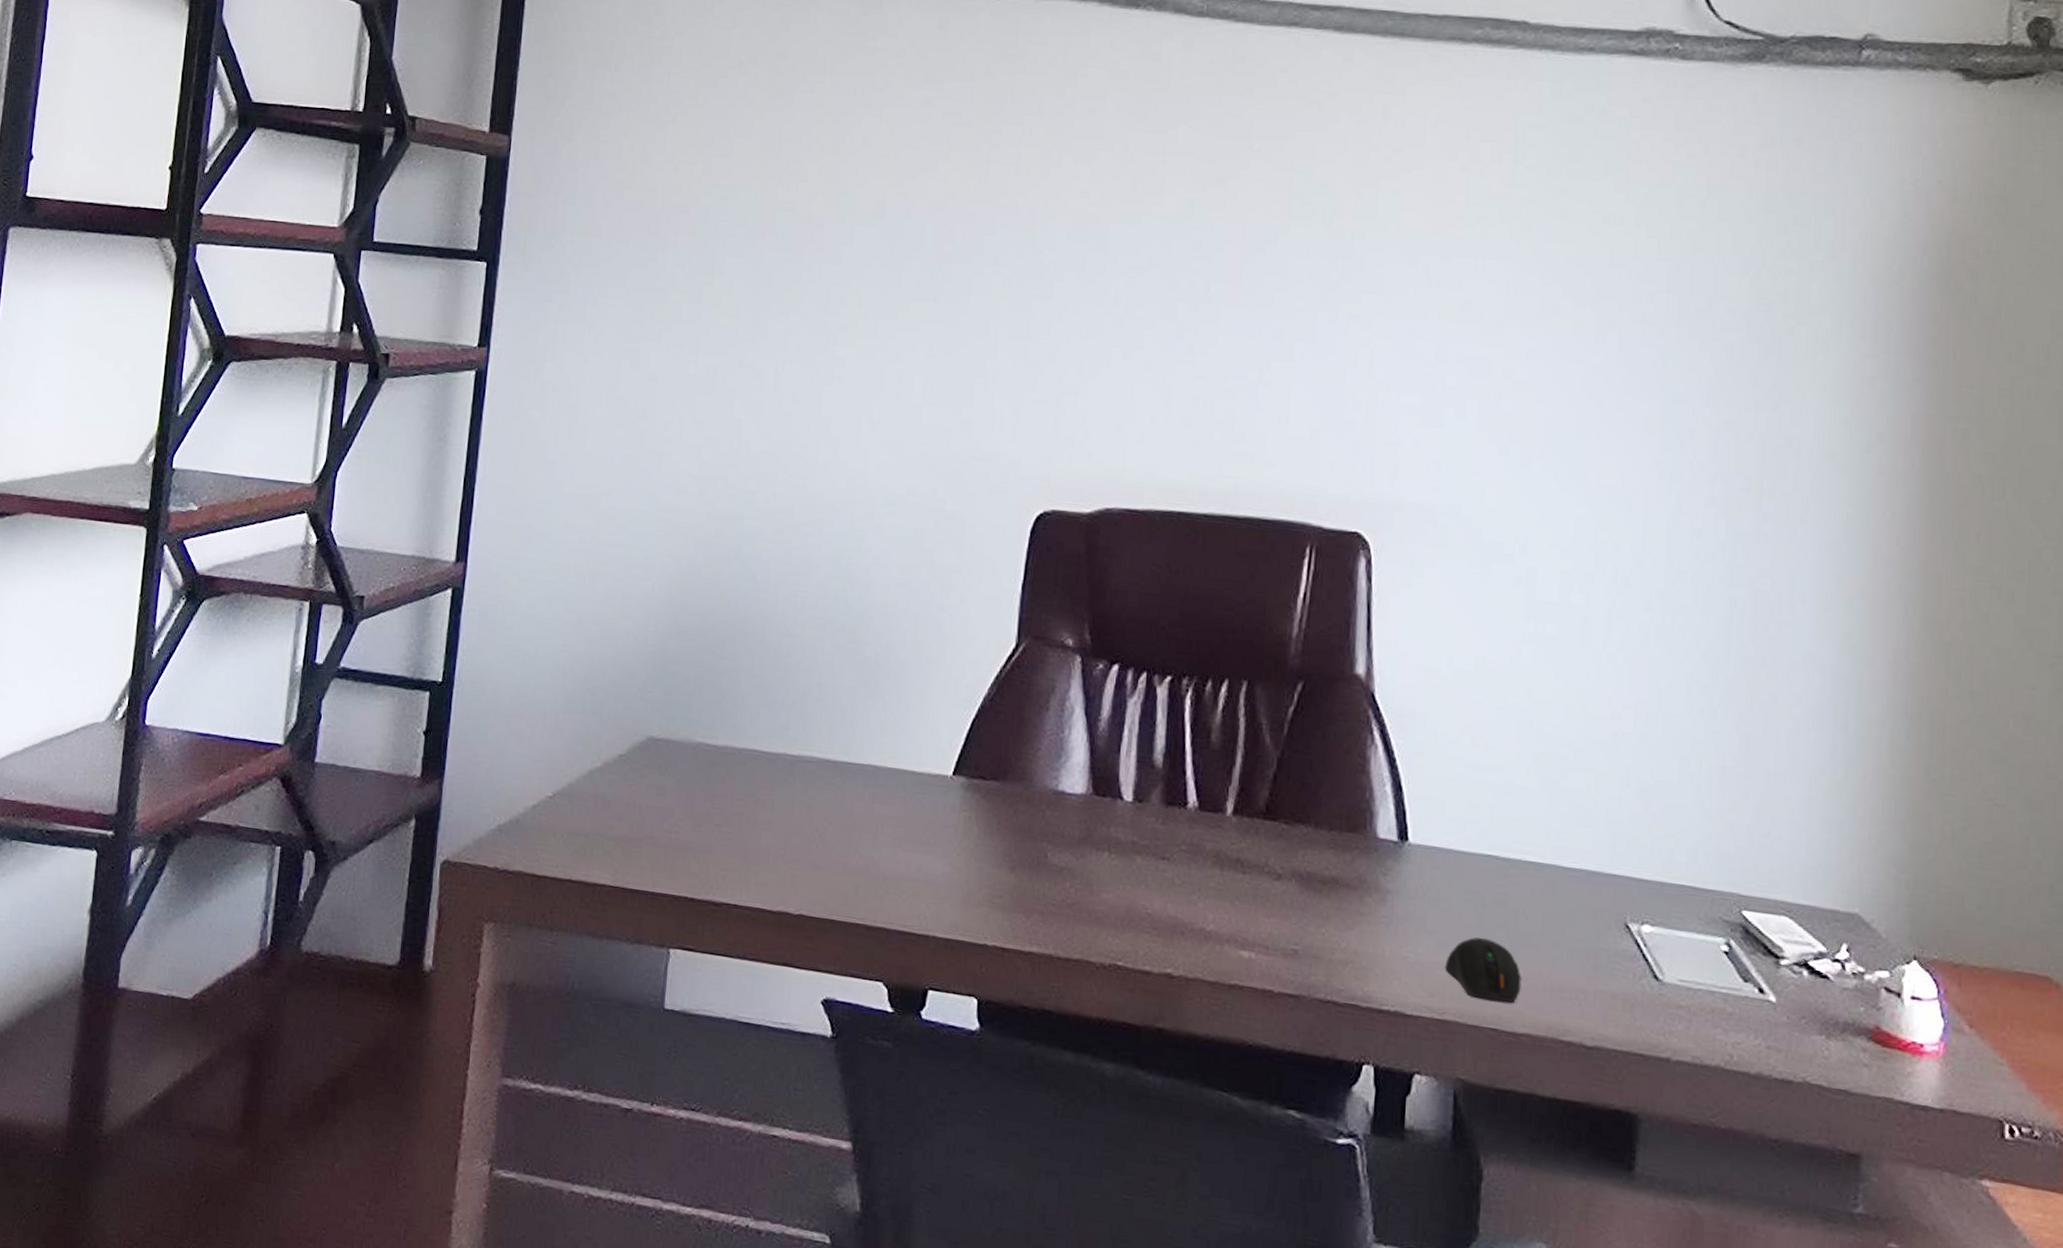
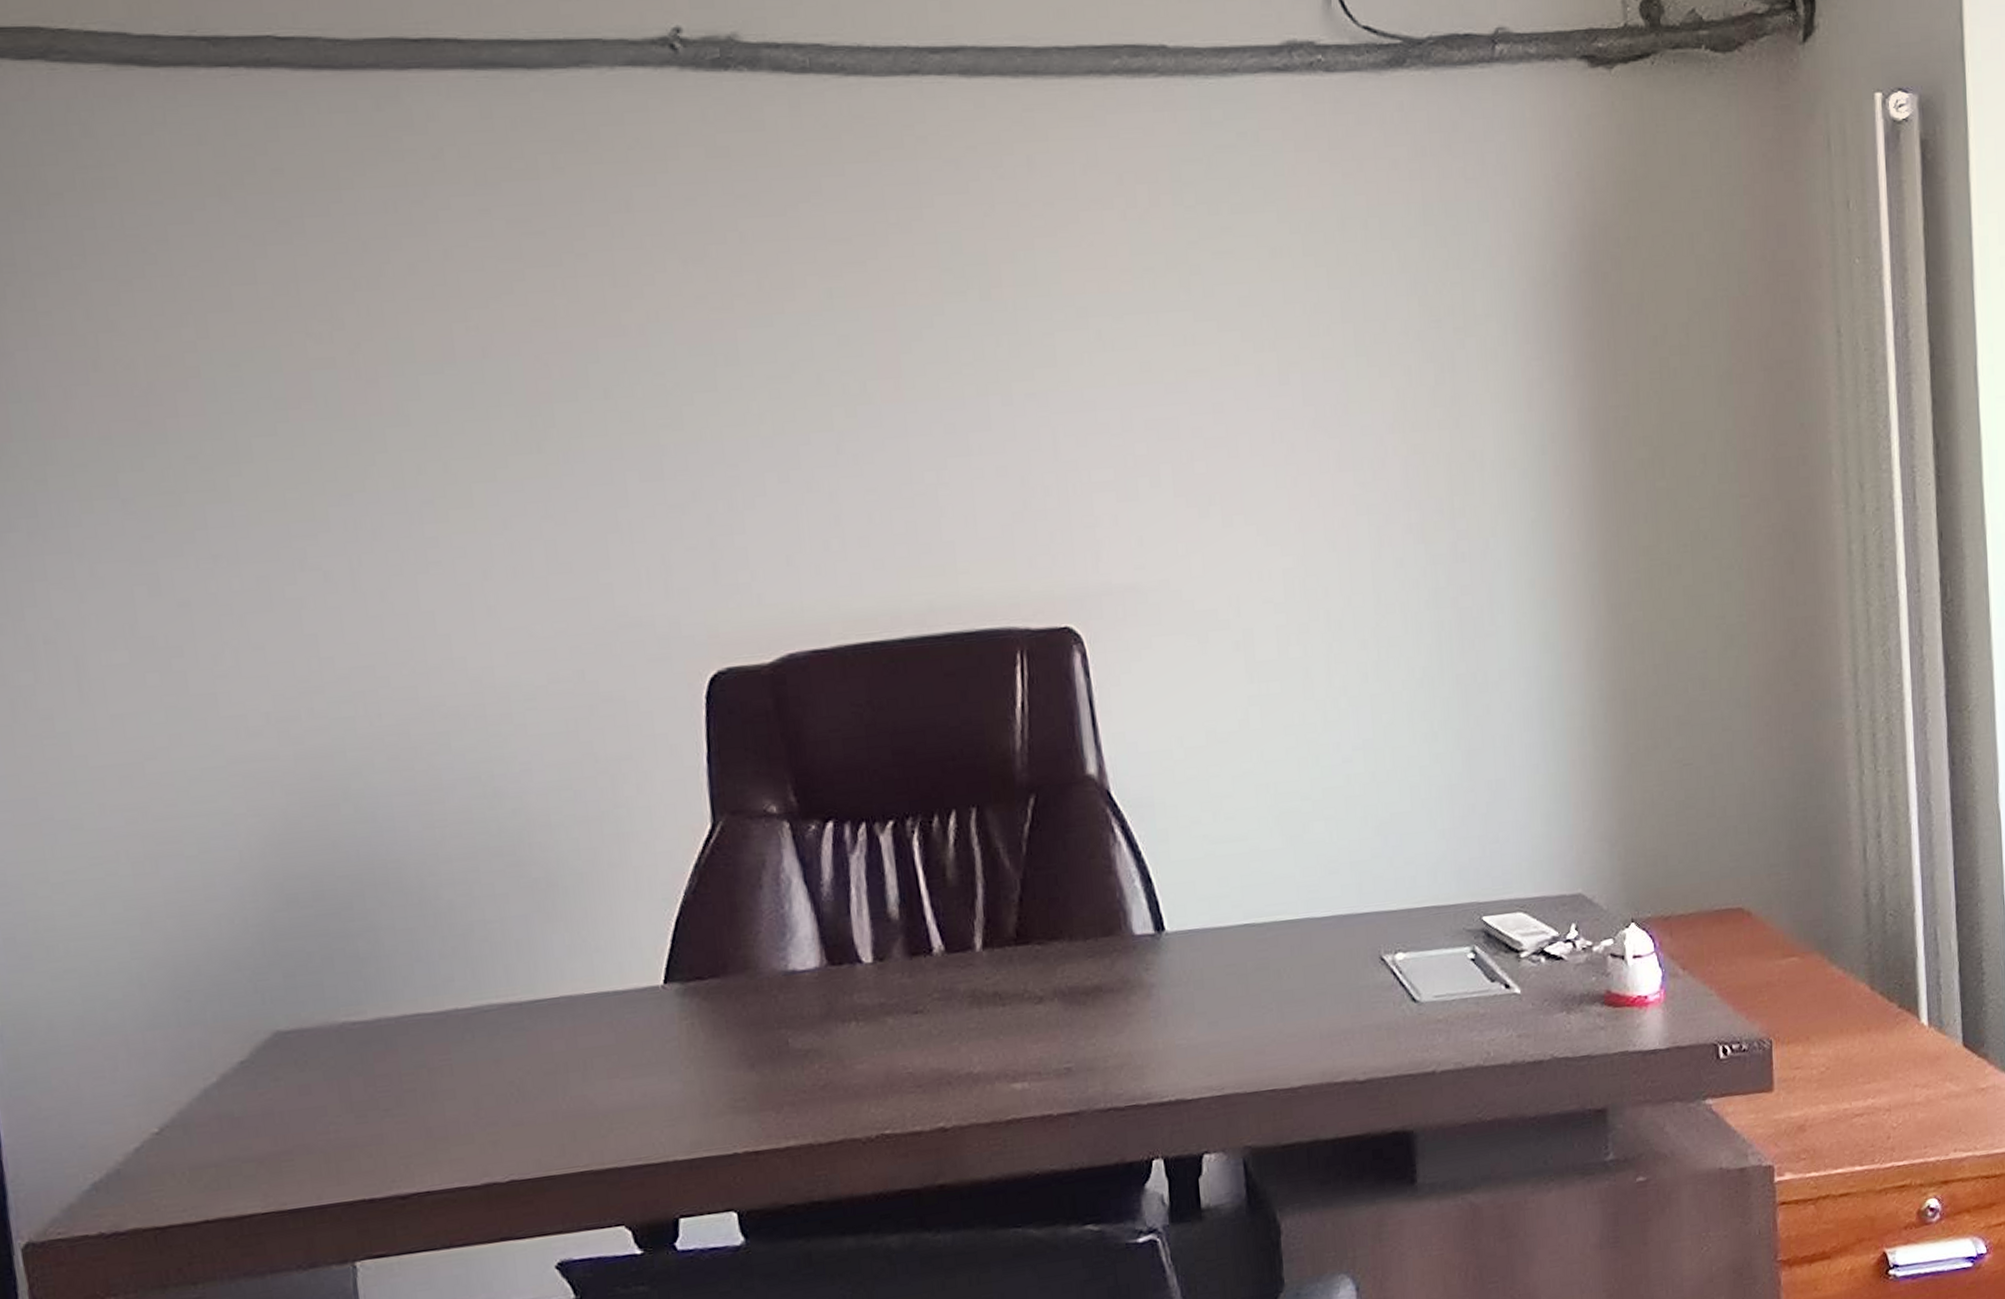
computer mouse: present [1444,937,1522,1004] -> none [1217,1005,1293,1066]

